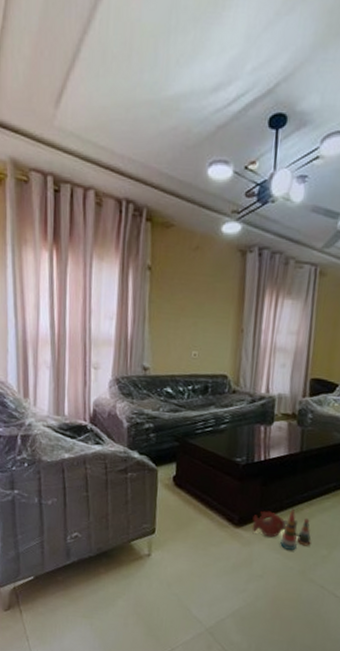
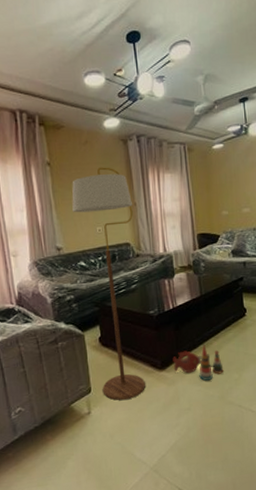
floor lamp: none [167,280,239,550] -> present [72,167,146,400]

